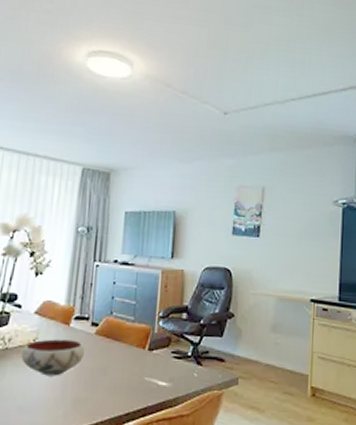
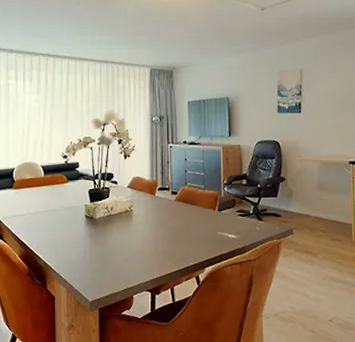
bowl: present [21,339,84,376] -> none [122,206,168,234]

